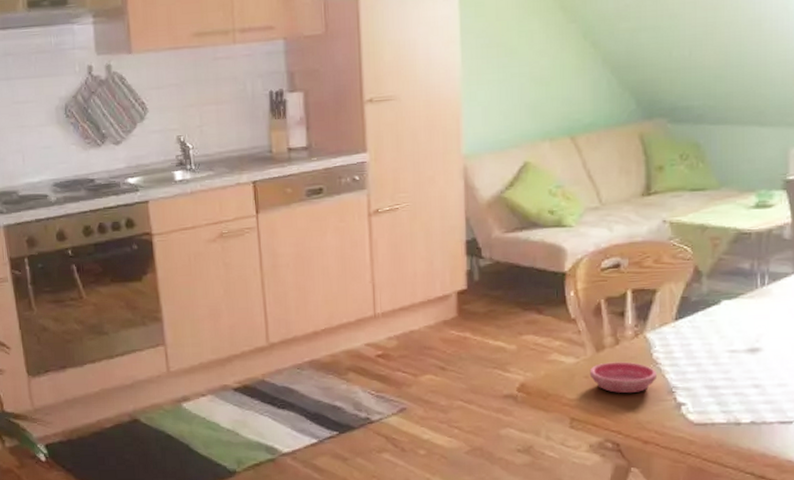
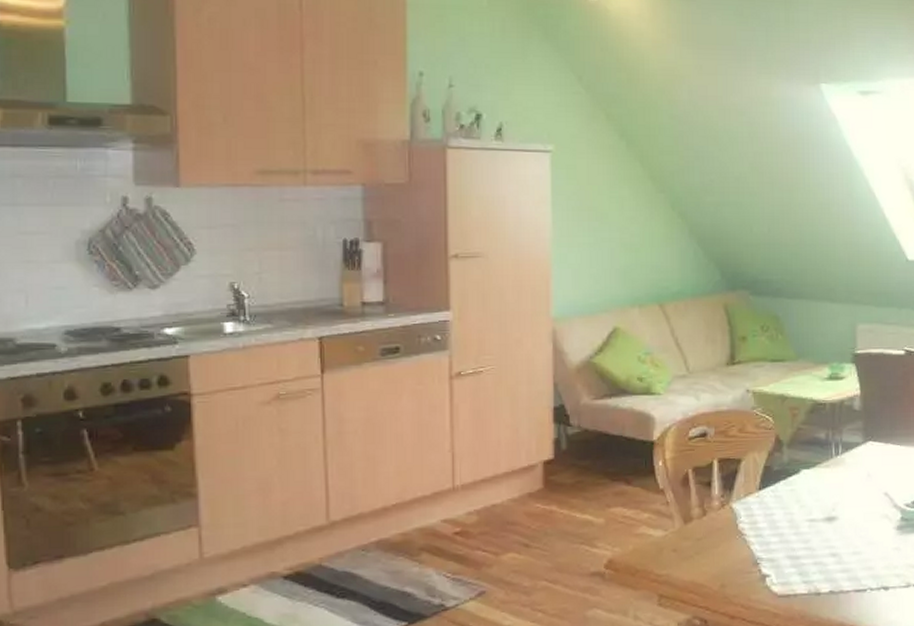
saucer: present [589,361,656,394] -> none [677,533,742,567]

